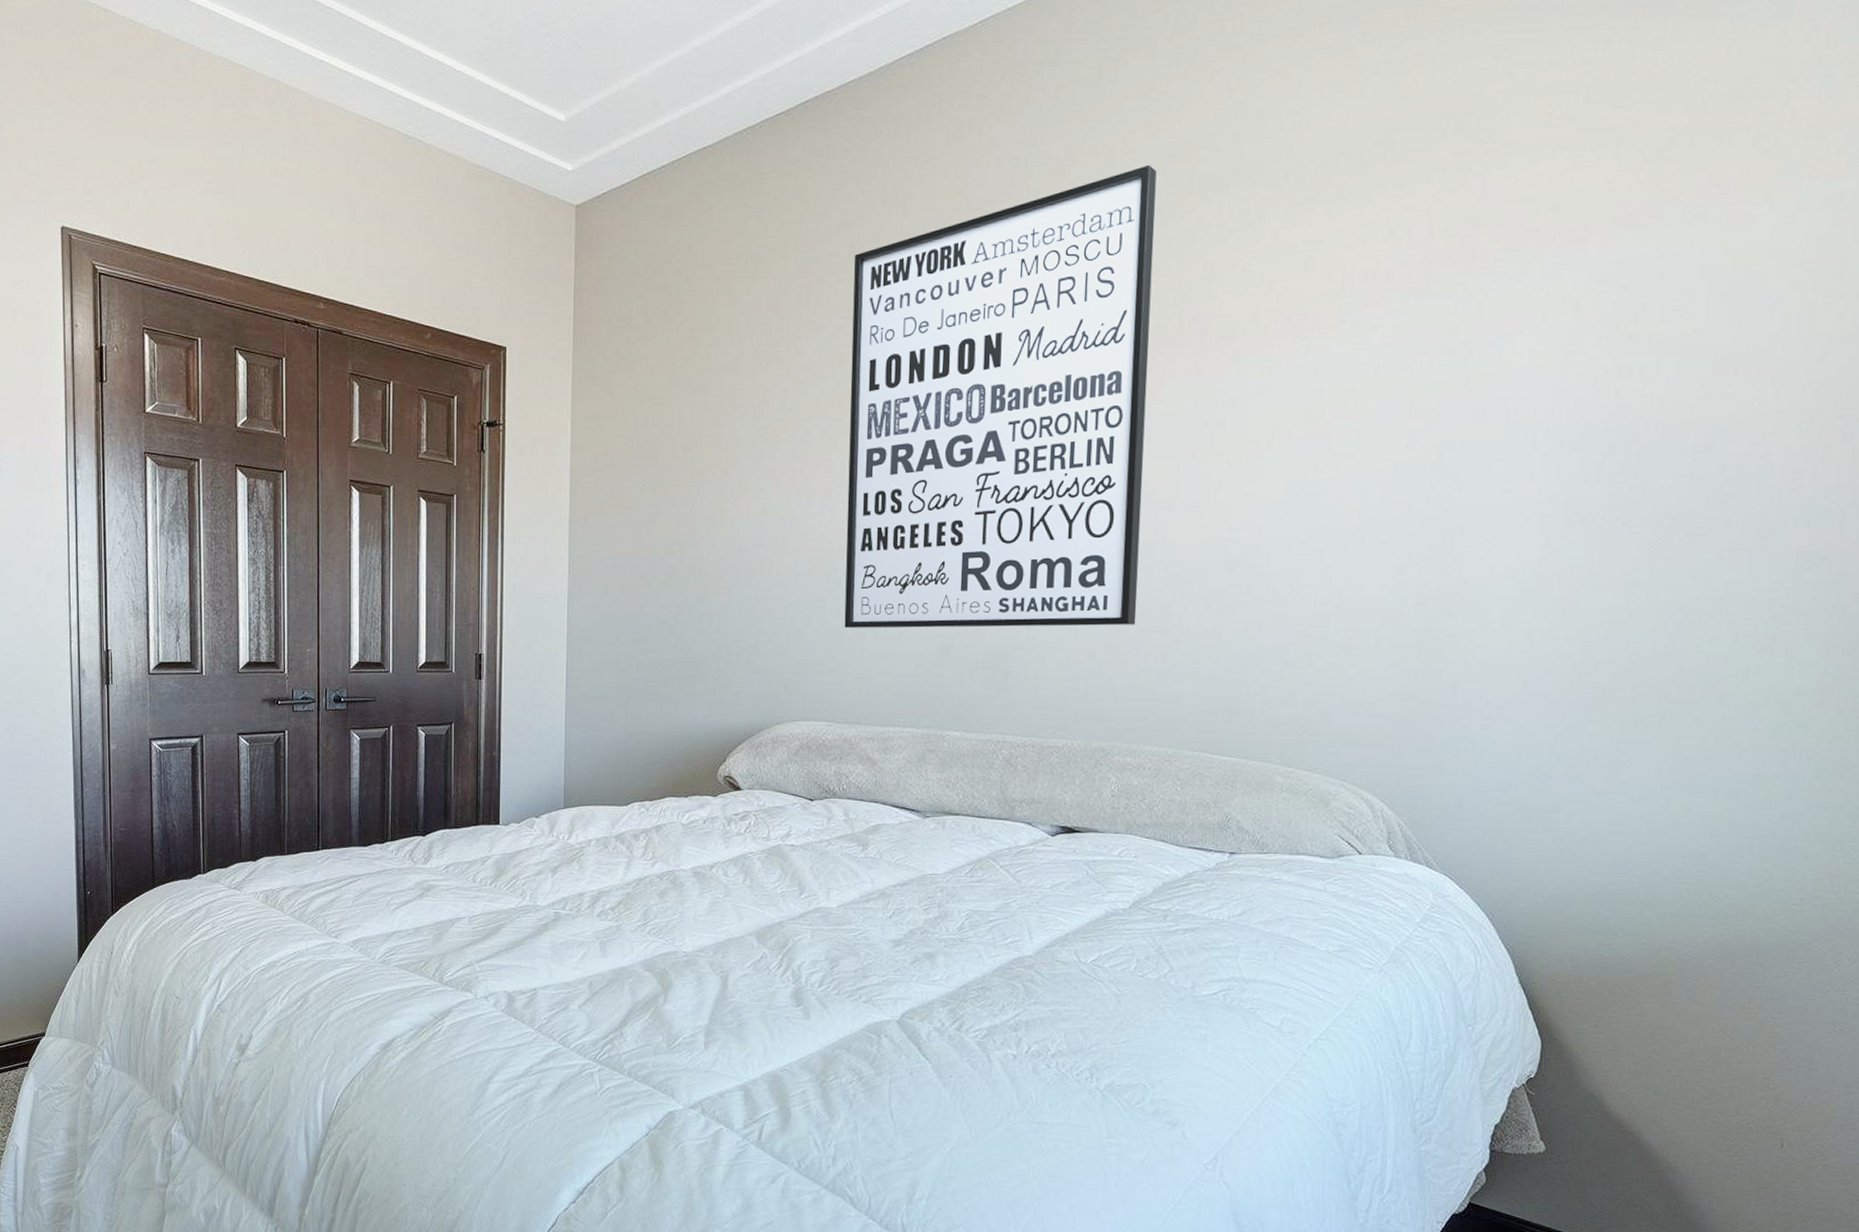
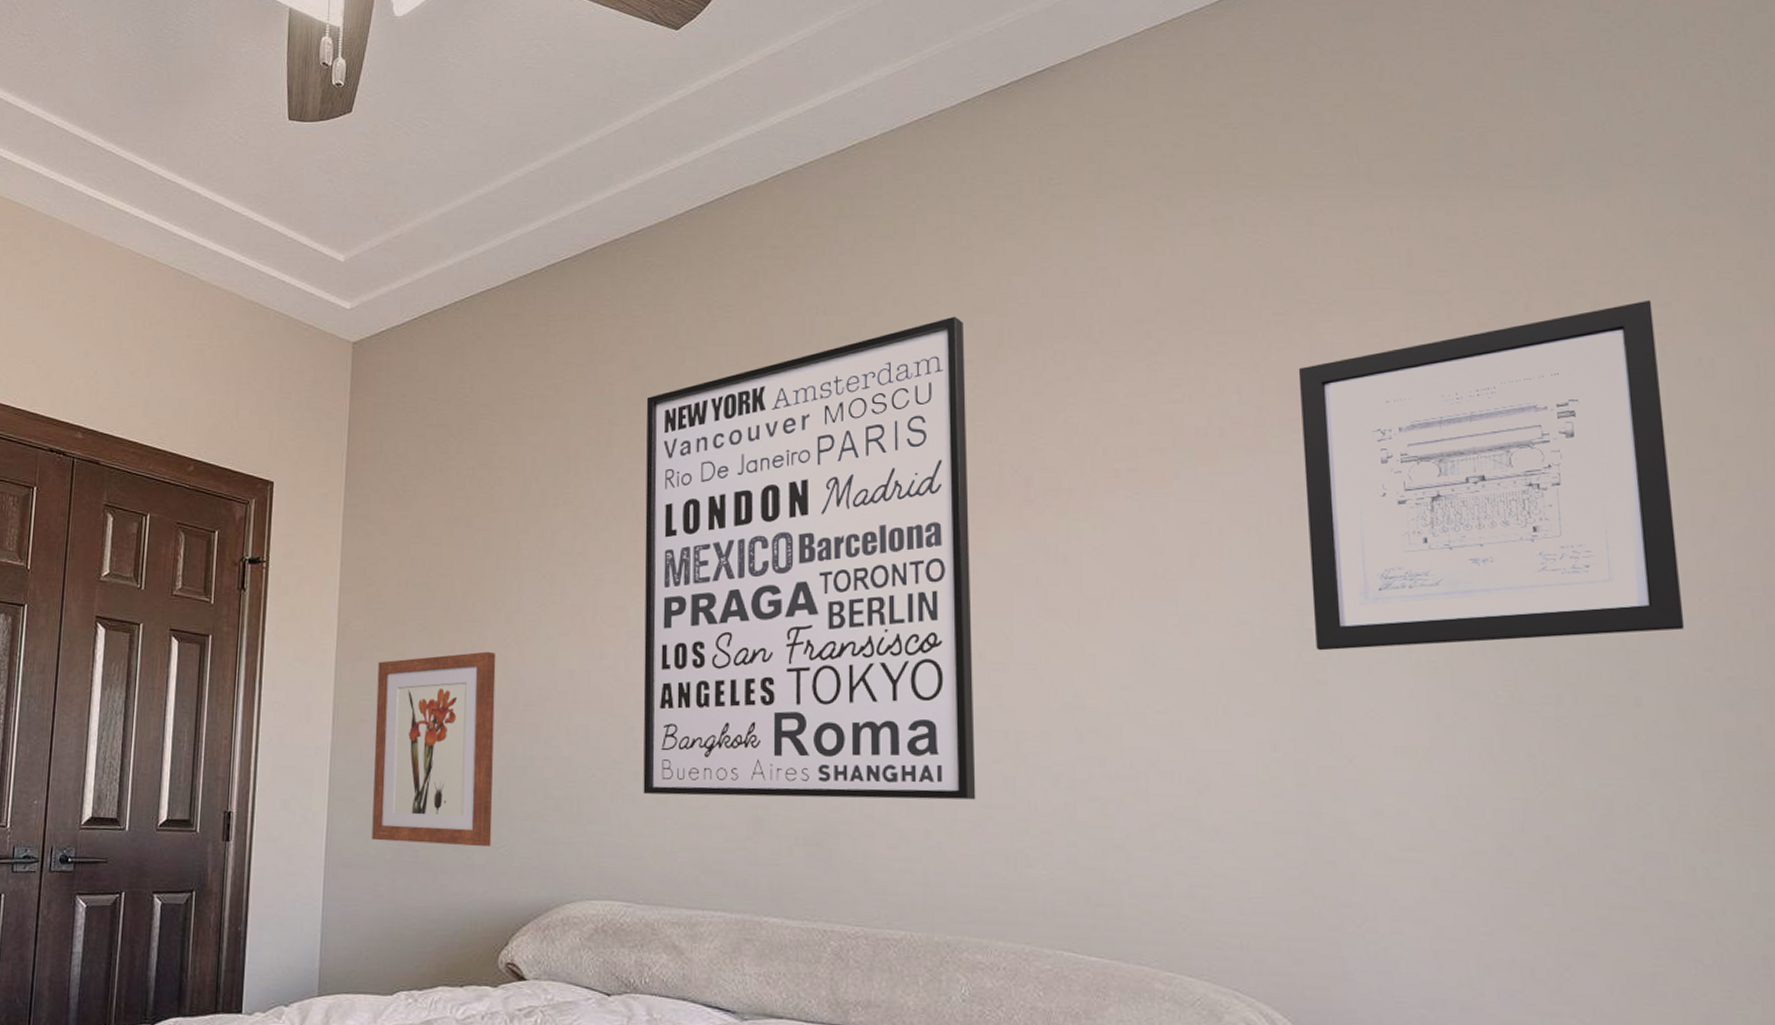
wall art: none [606,503,714,677] -> present [372,651,496,846]
wall art: none [1450,132,1809,483] -> present [1298,300,1685,651]

